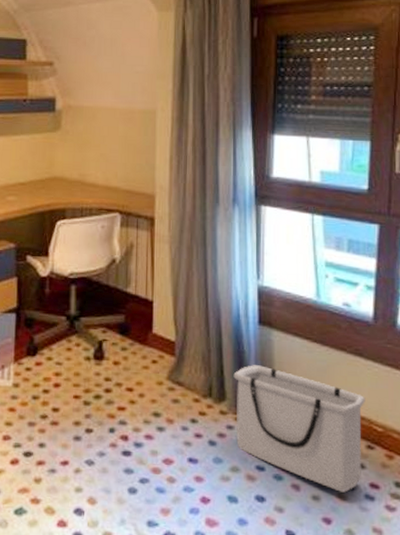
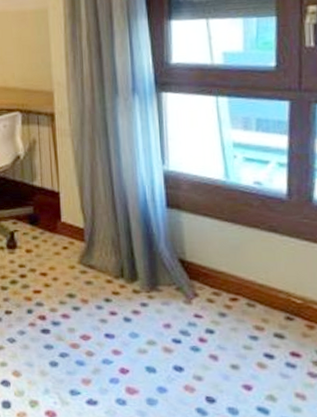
storage bin: present [233,365,365,493] -> none [144,246,282,361]

